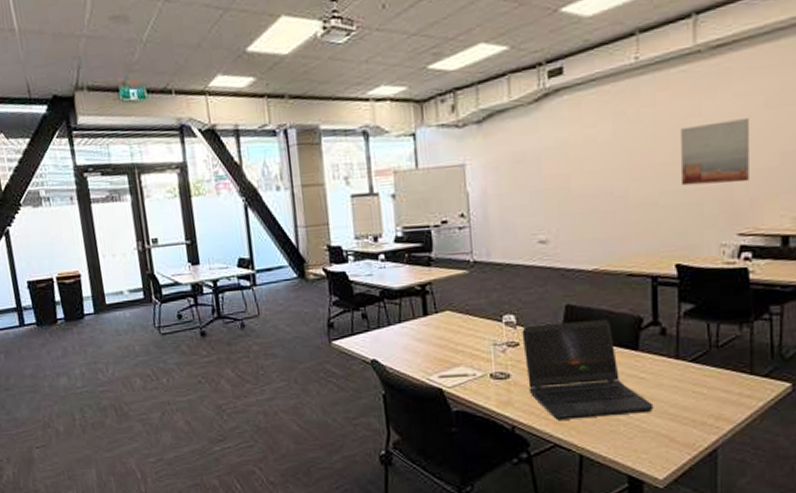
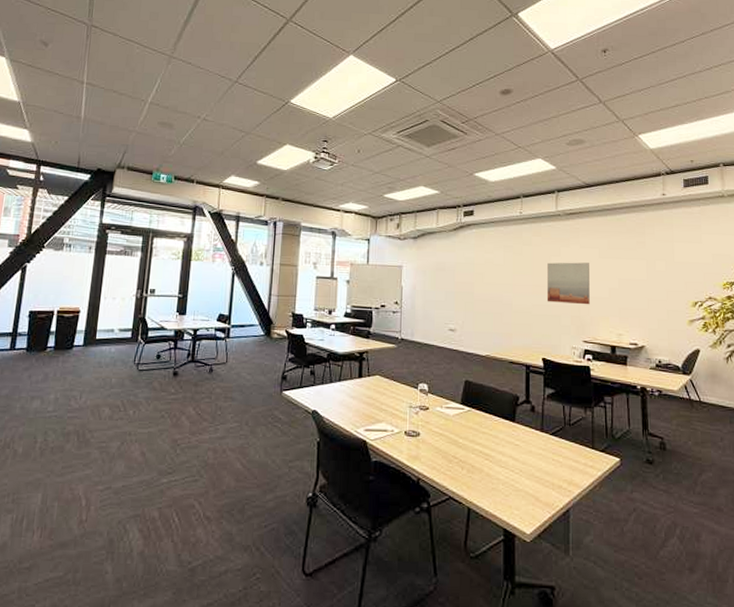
laptop computer: present [522,318,654,420] -> none [431,394,525,476]

